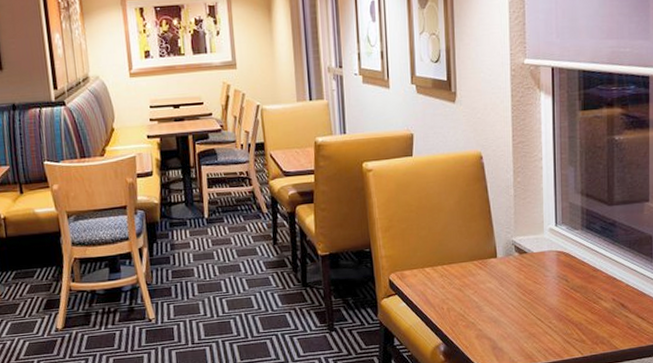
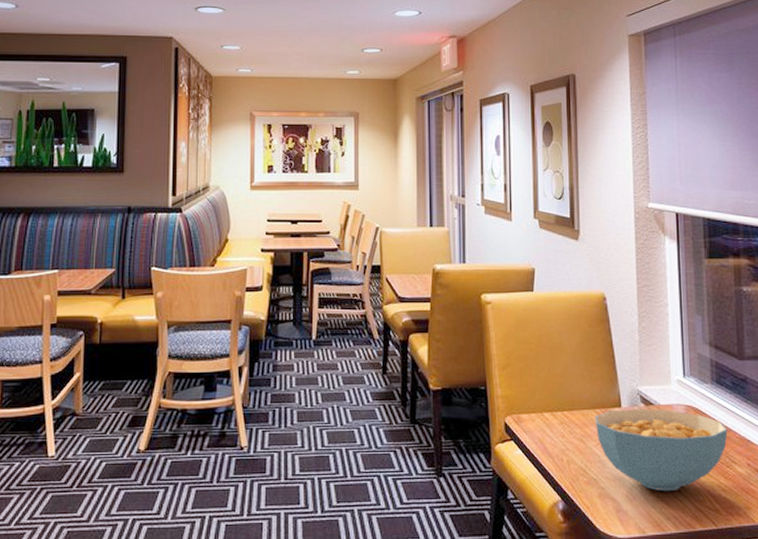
cereal bowl: none [472,256,595,329] -> present [594,409,728,492]

